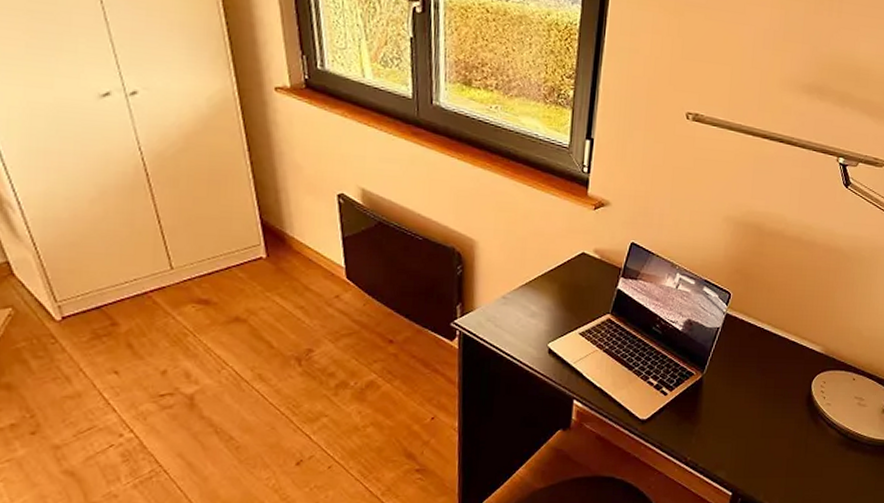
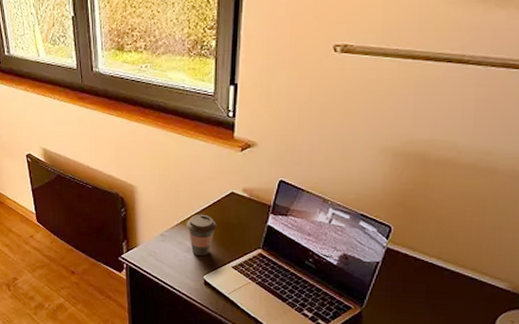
coffee cup: none [532,275,566,322] -> present [187,214,217,257]

